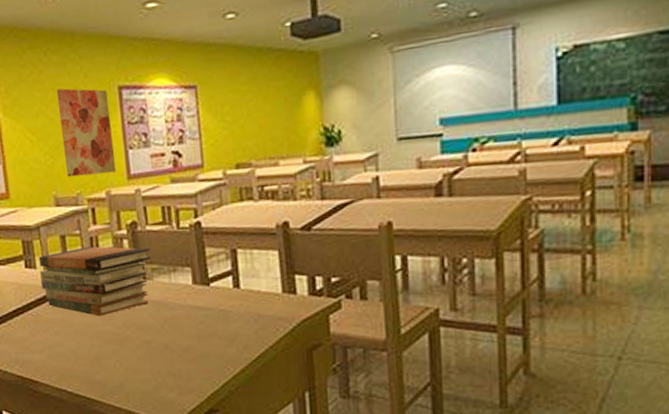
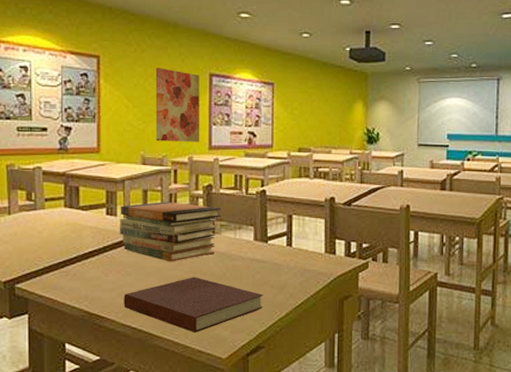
notebook: none [55,331,213,396] -> present [124,277,264,333]

